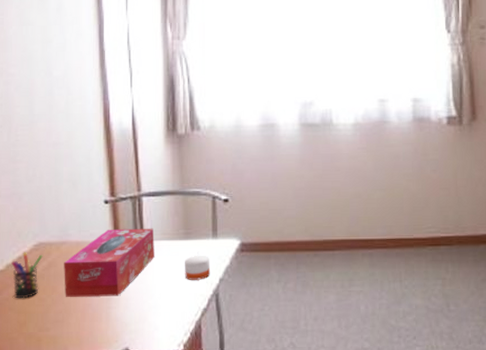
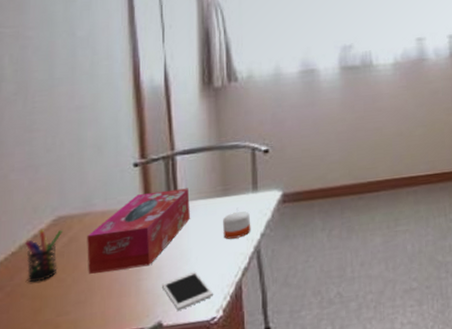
cell phone: none [130,306,175,340] -> present [162,271,213,311]

